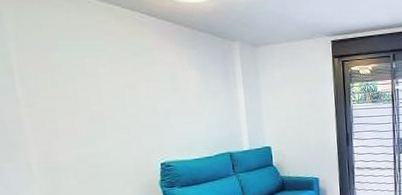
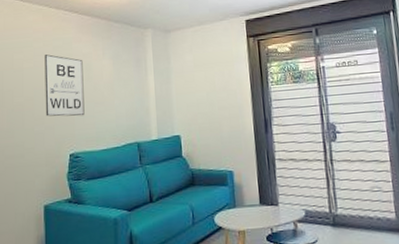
wall art: none [122,61,174,127] -> present [44,54,85,117]

